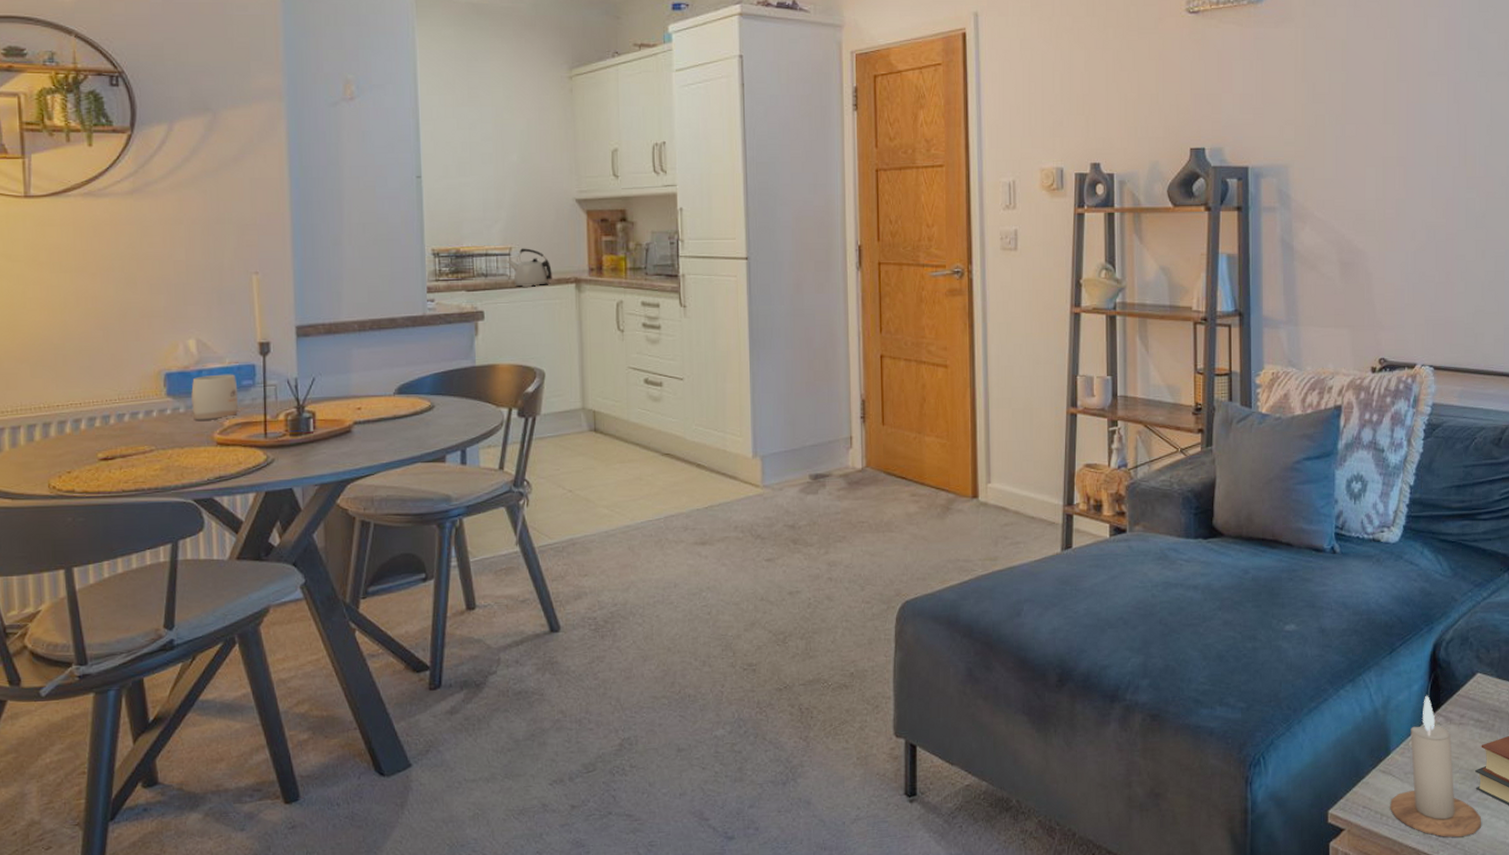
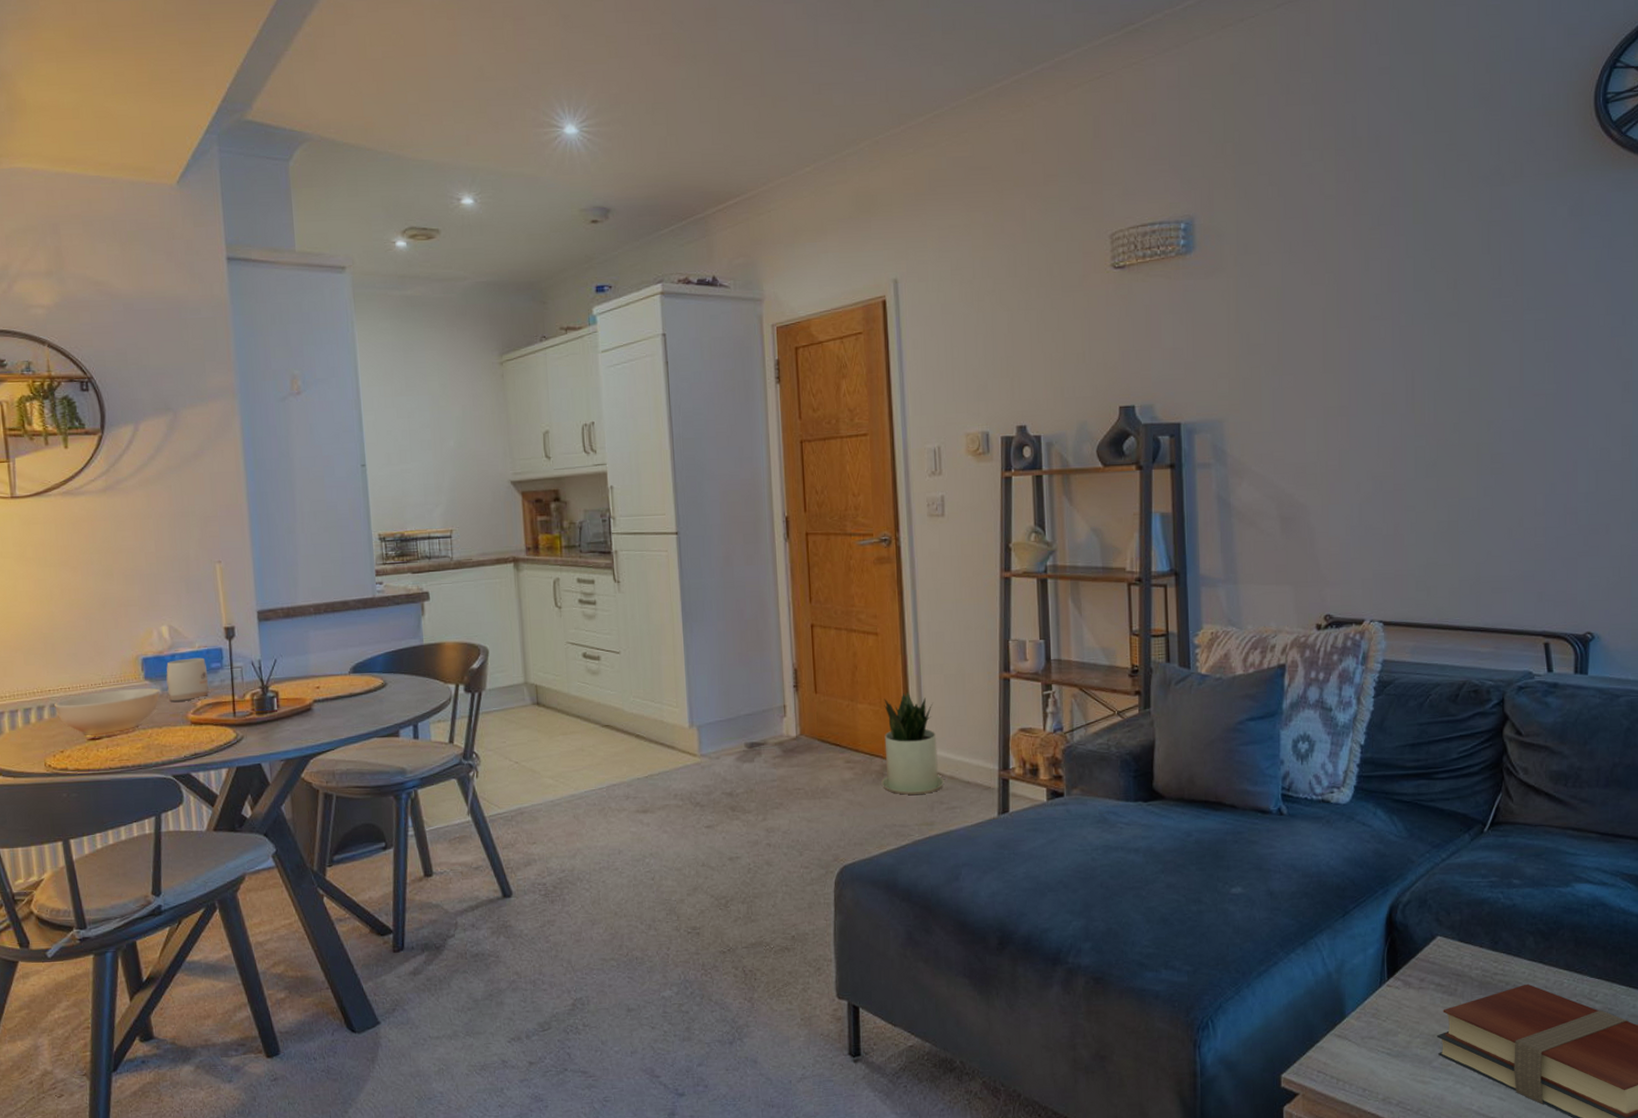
bowl: none [63,405,185,455] -> present [54,687,161,735]
kettle: present [508,248,552,287] -> none [449,530,492,568]
planter: none [946,425,1009,529] -> present [881,691,944,795]
candle: present [1390,695,1482,837] -> none [1347,959,1445,1104]

